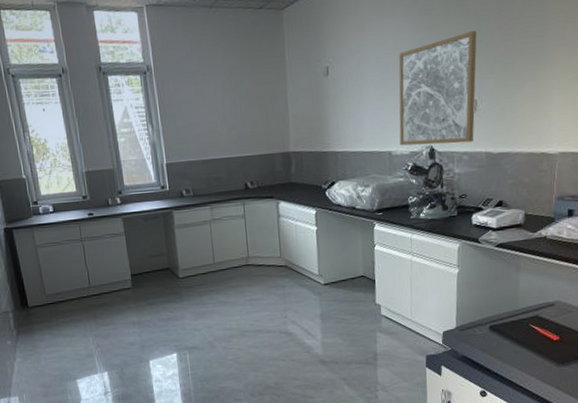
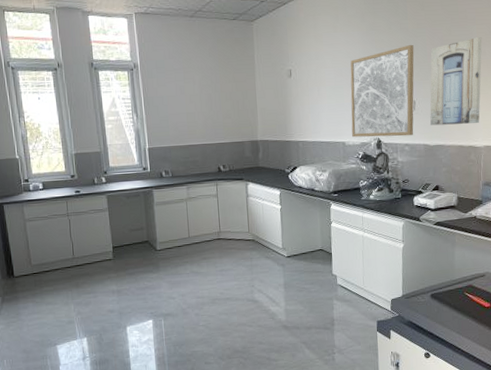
wall art: none [494,18,562,130] -> present [430,37,482,126]

